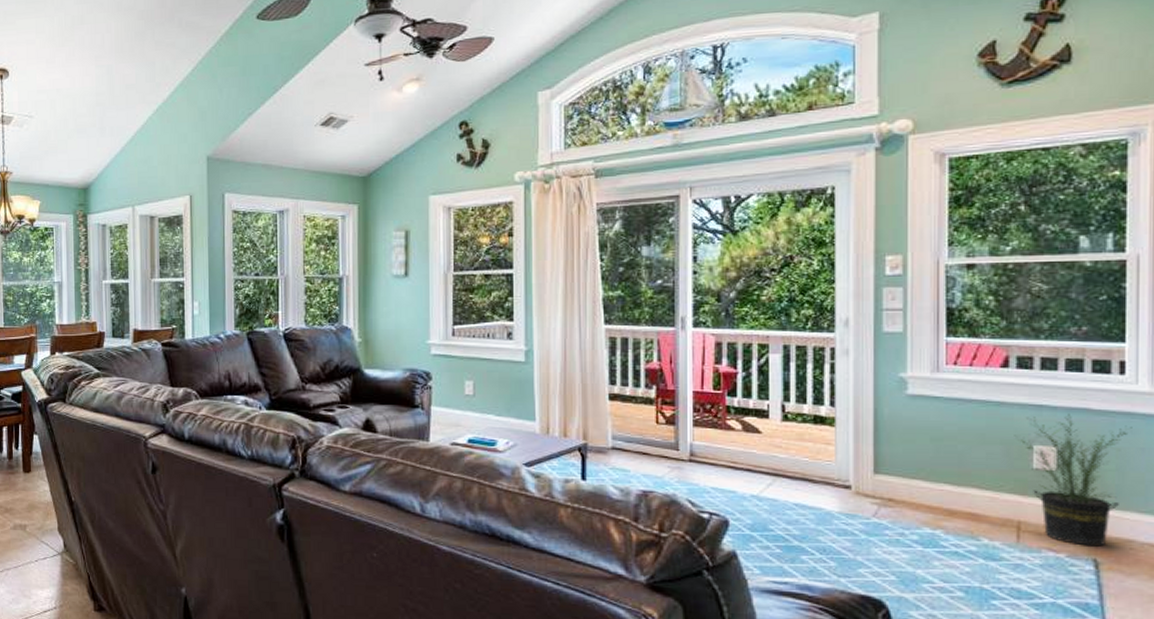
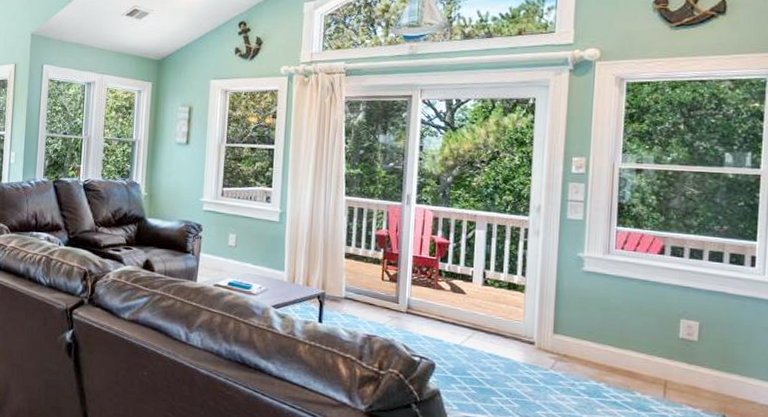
potted plant: present [1014,414,1132,547] -> none [666,296,759,406]

